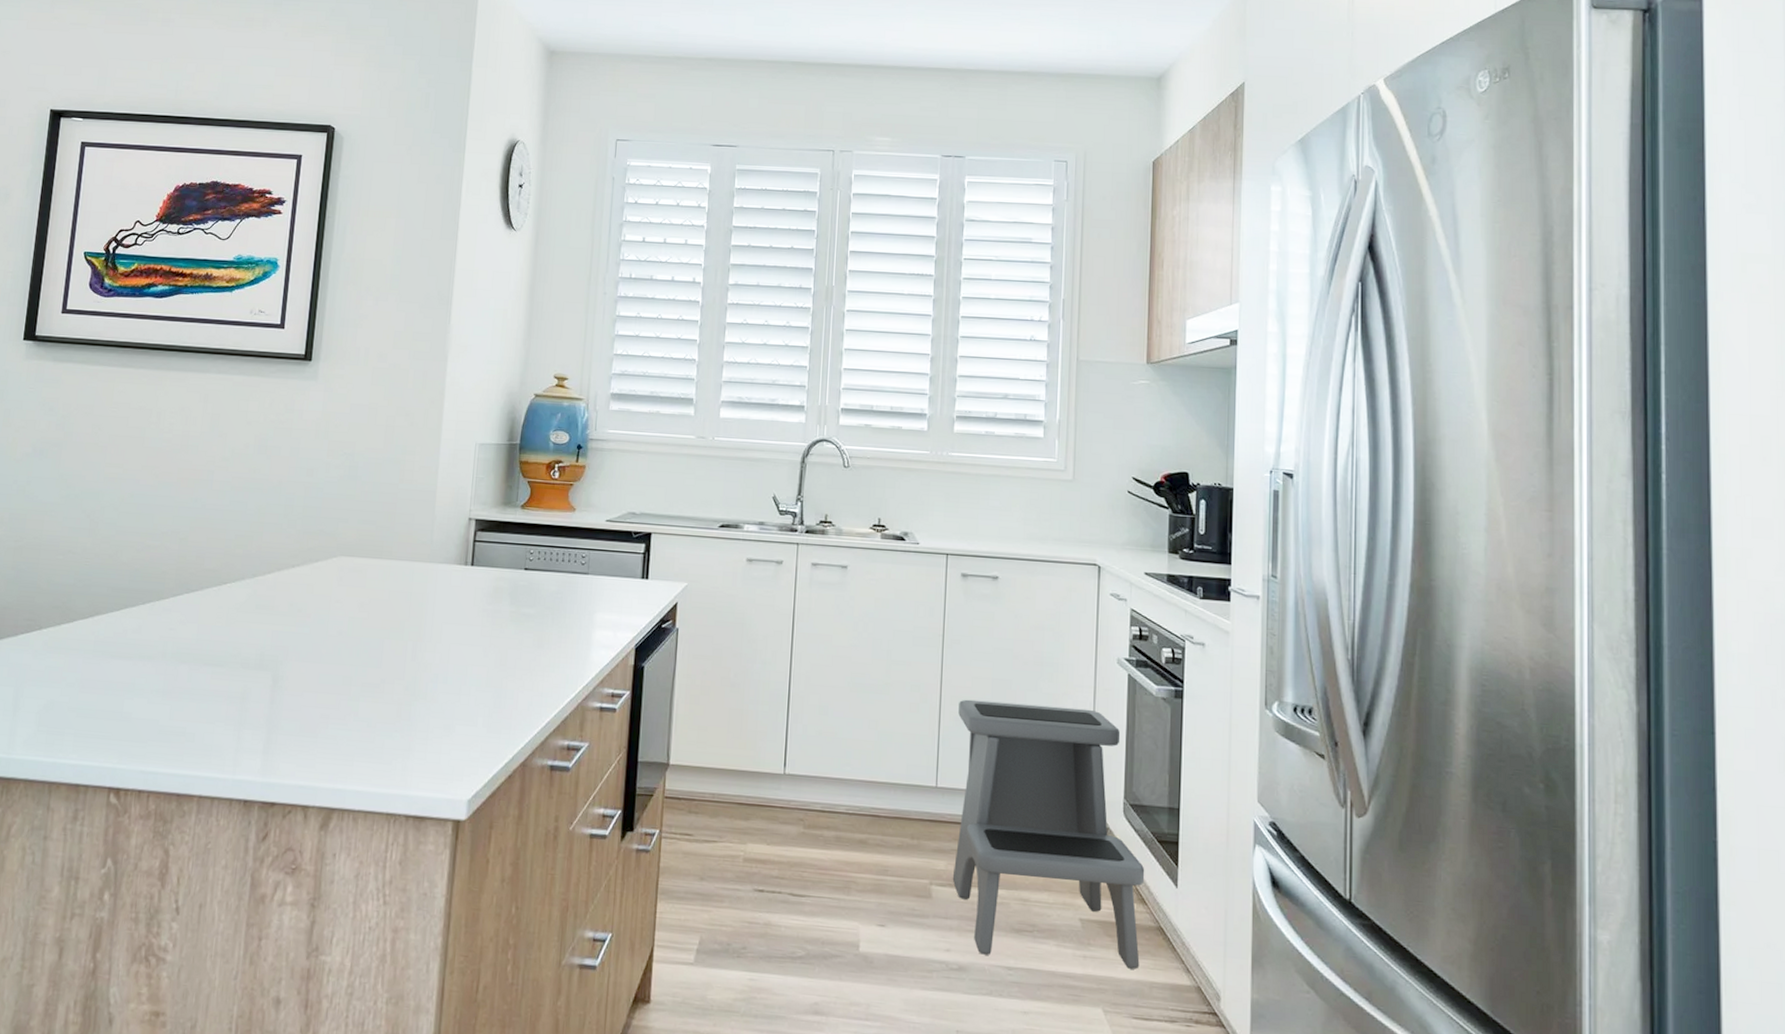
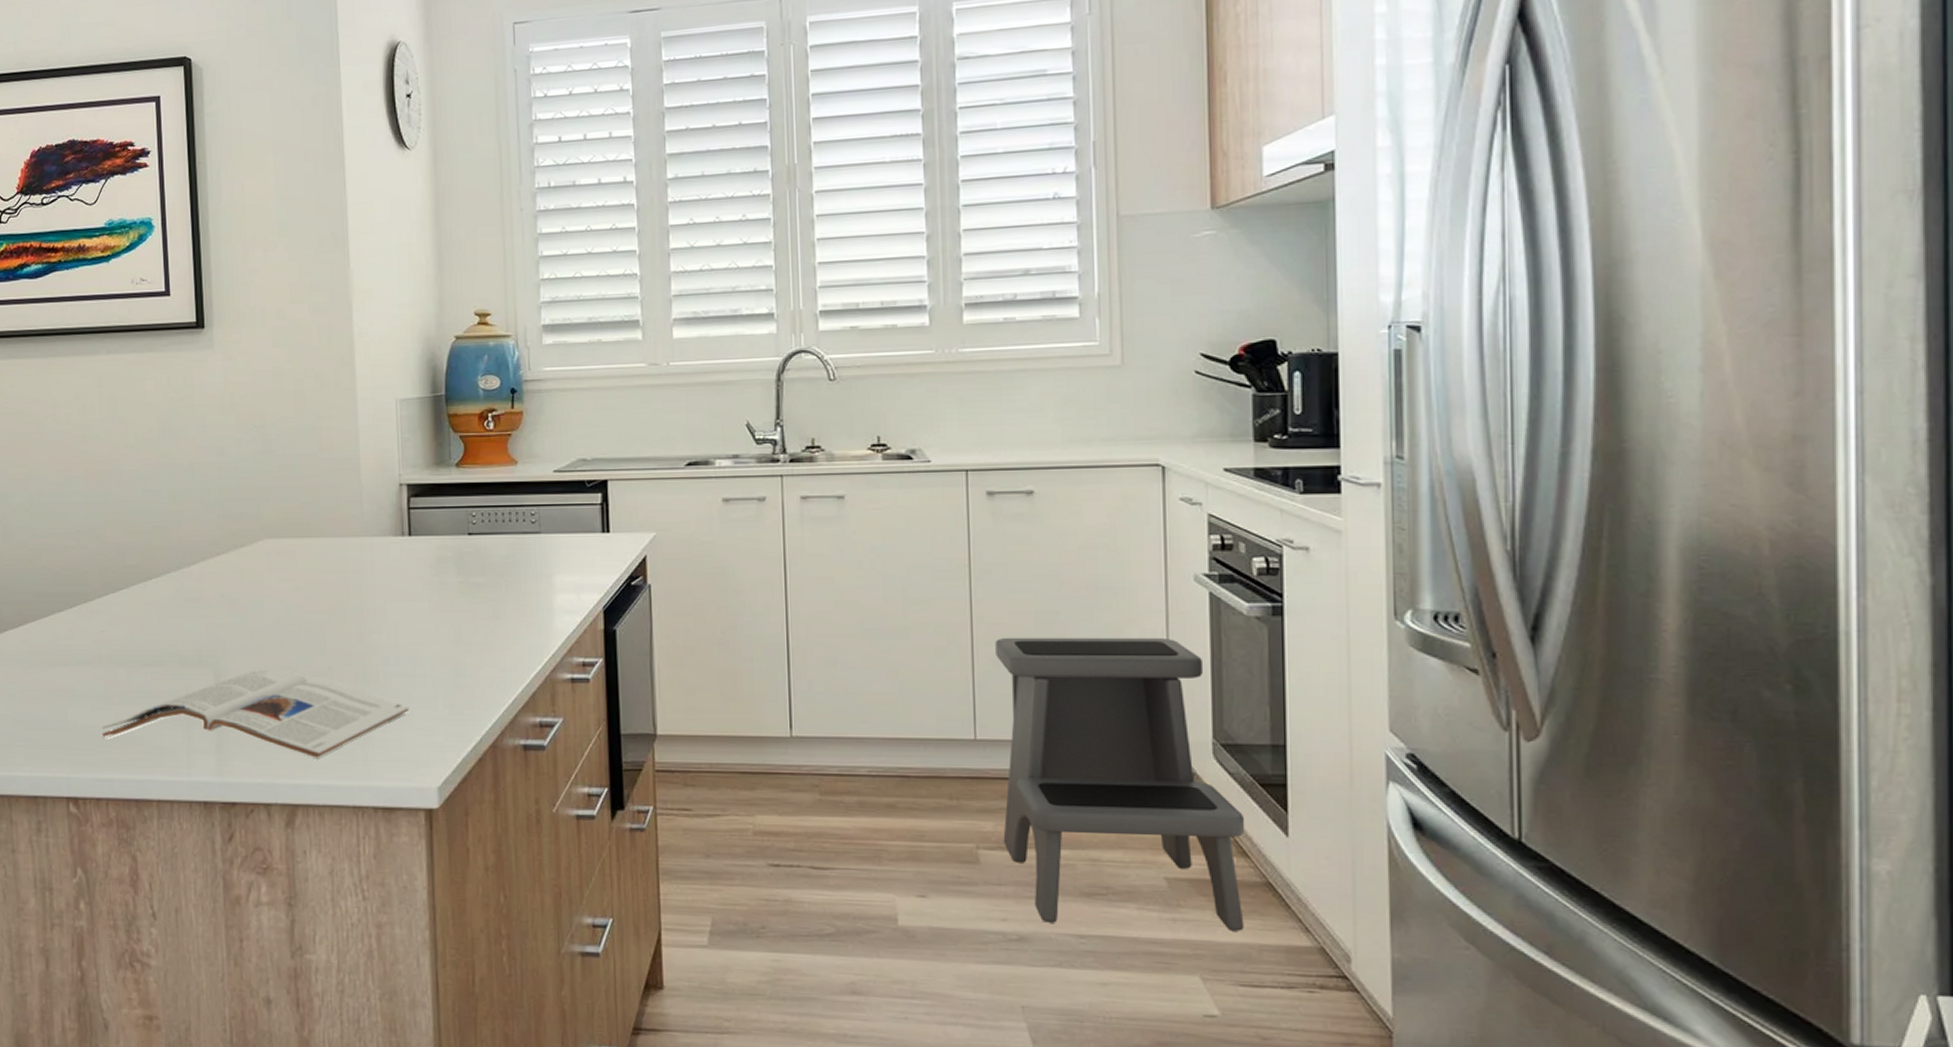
magazine: none [154,675,451,765] -> present [101,667,409,758]

